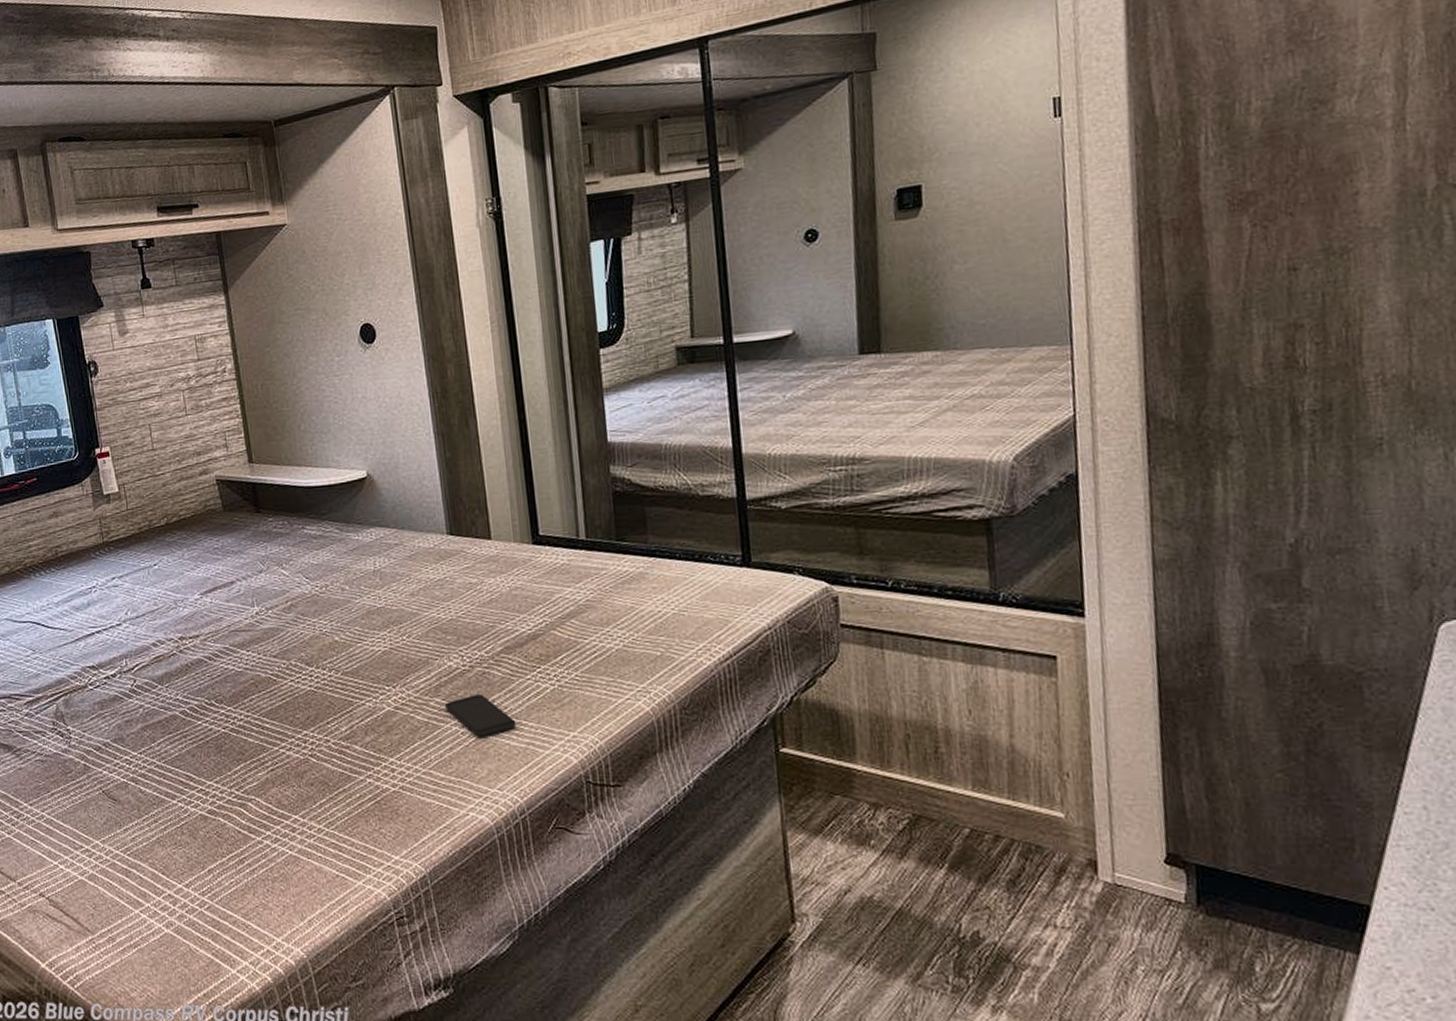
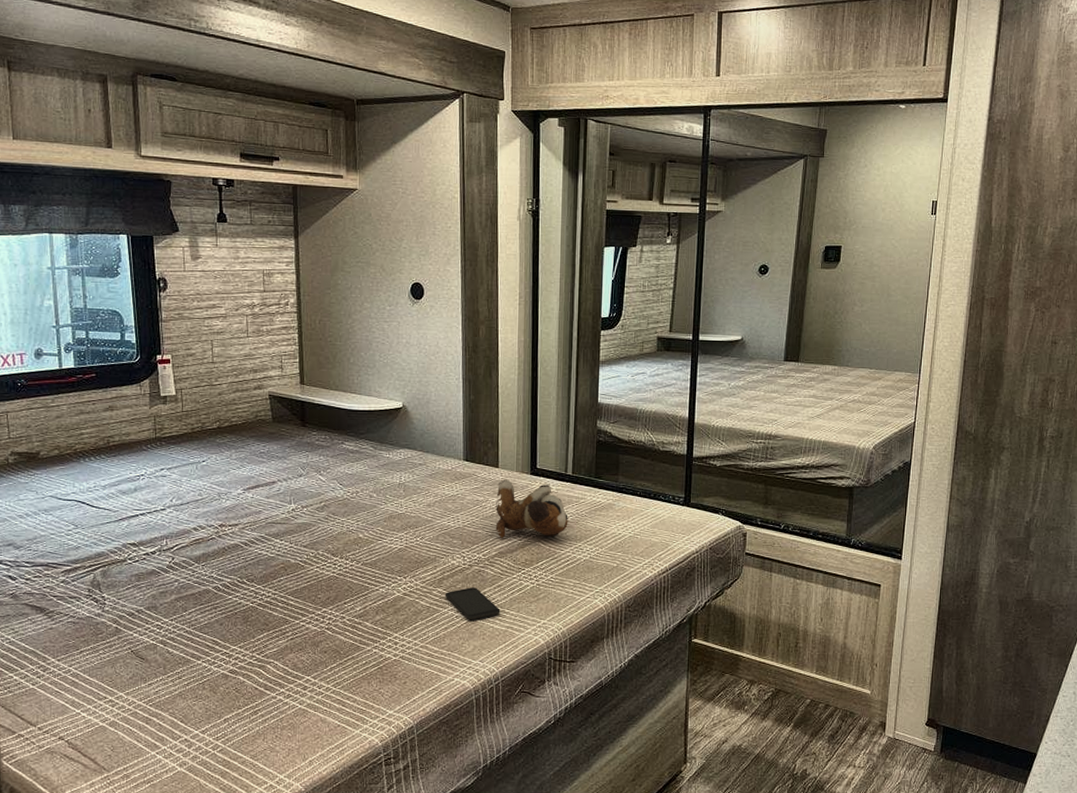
stuffed animal: none [493,553,589,629] -> present [495,479,568,538]

